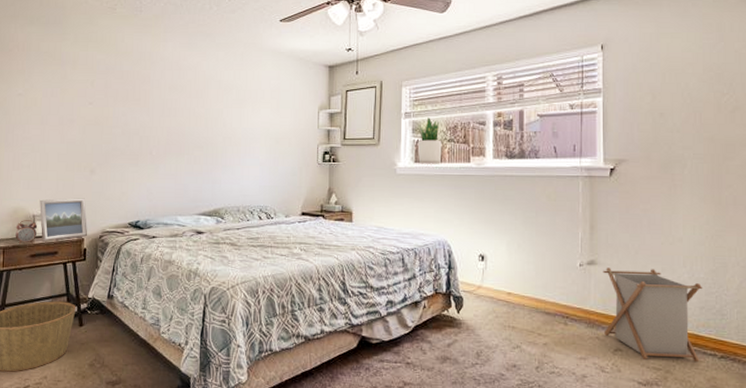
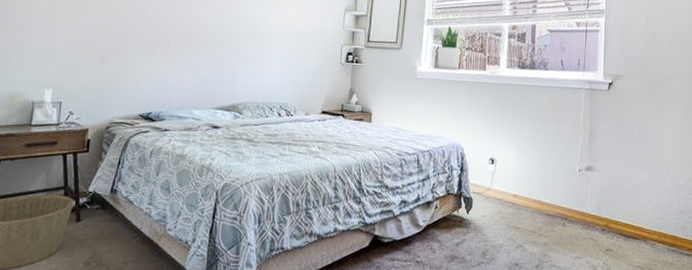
alarm clock: present [15,220,38,244] -> none [9,106,37,133]
picture frame: present [40,198,87,242] -> none [40,85,93,131]
laundry basket: present [603,268,703,362] -> none [598,173,682,261]

